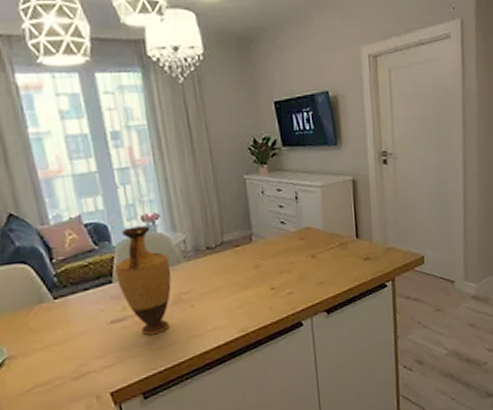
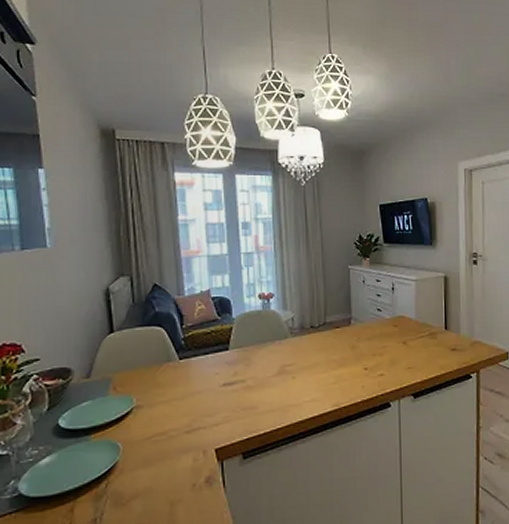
vase: present [115,225,172,336] -> none [232,303,279,401]

